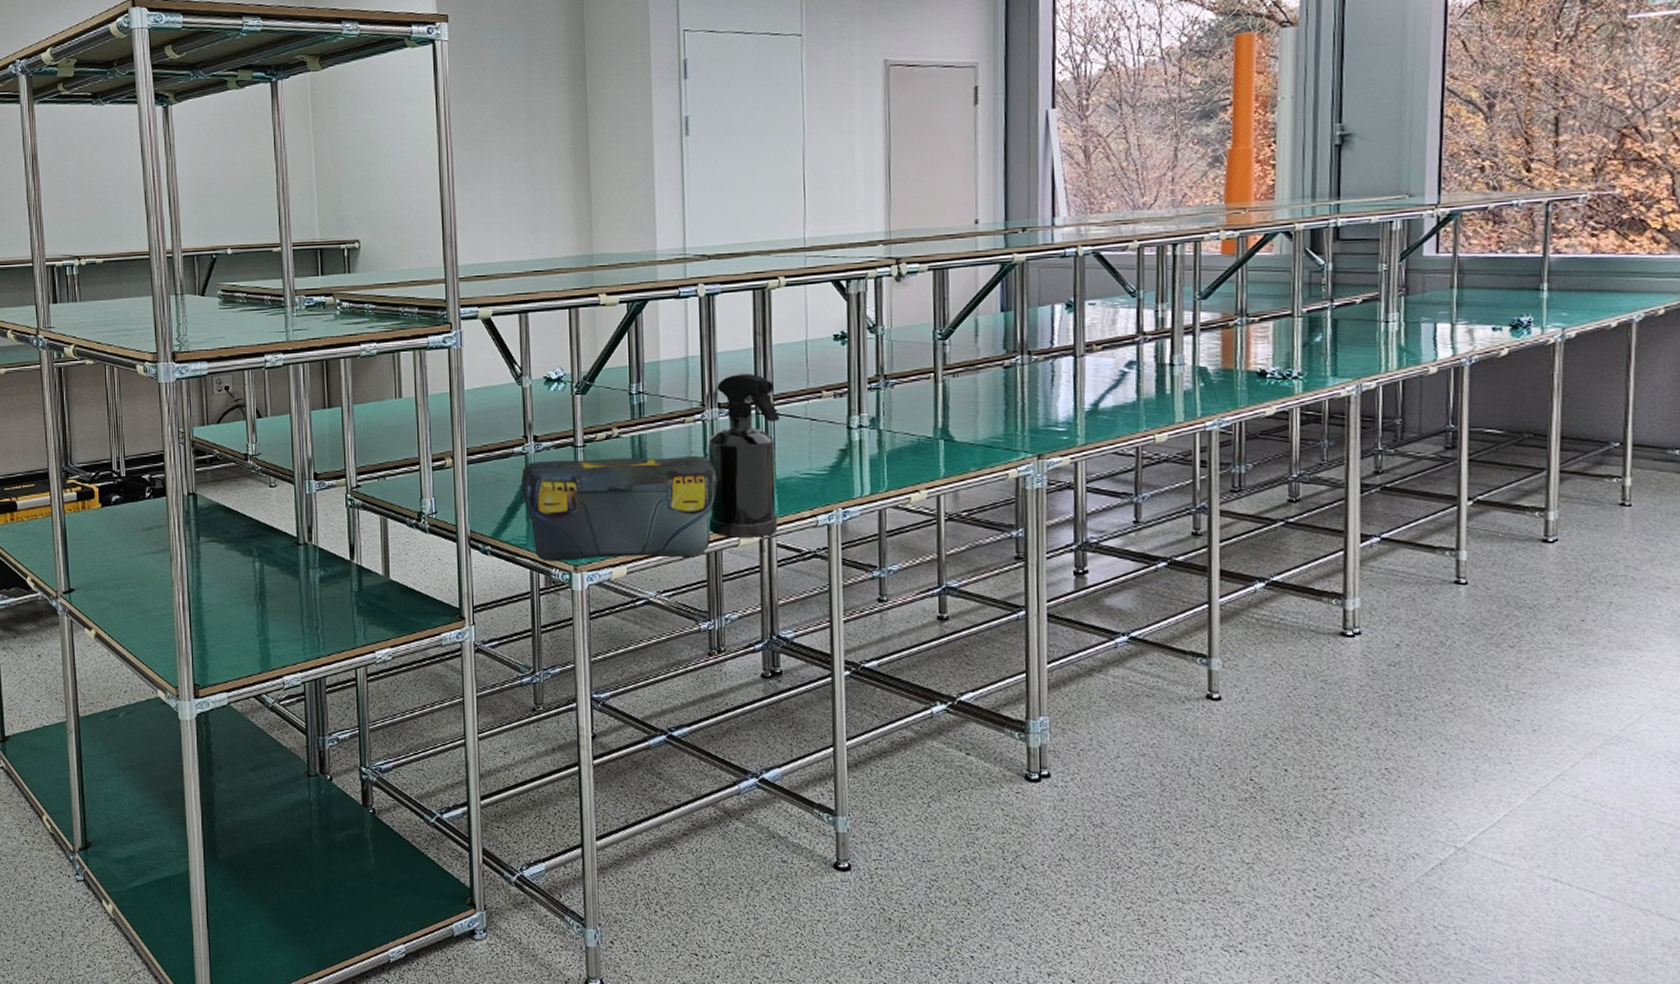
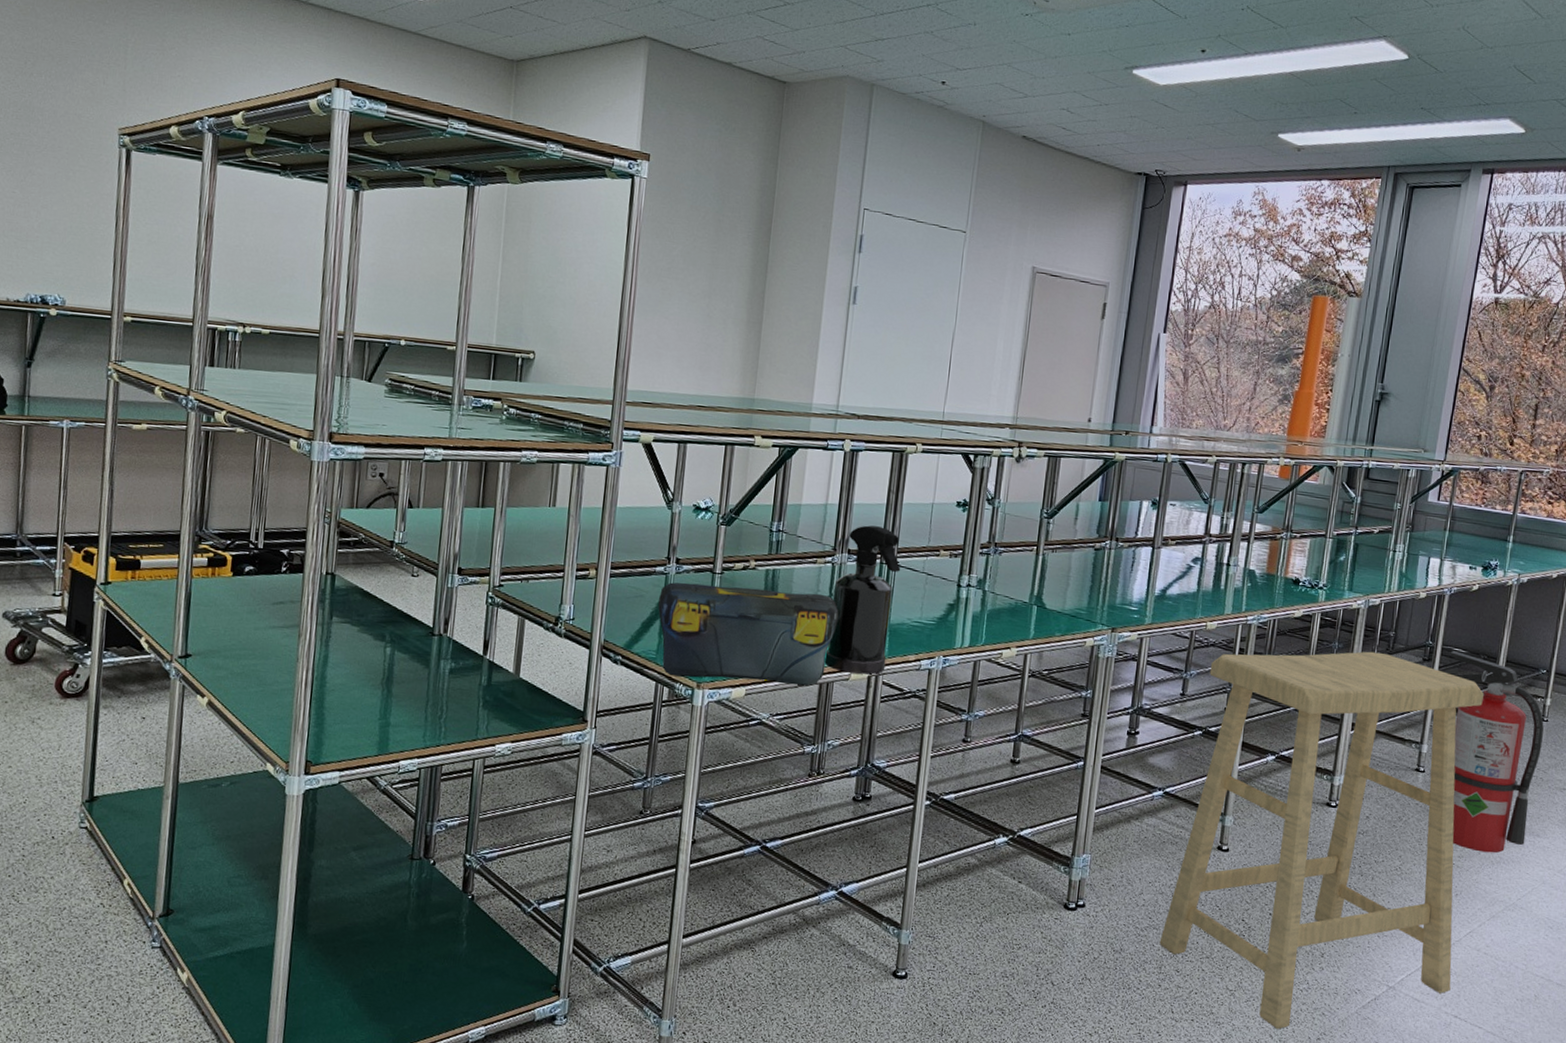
stool: none [1148,445,1543,907] -> present [1159,651,1484,1030]
fire extinguisher: none [1481,433,1628,676] -> present [1450,651,1544,853]

